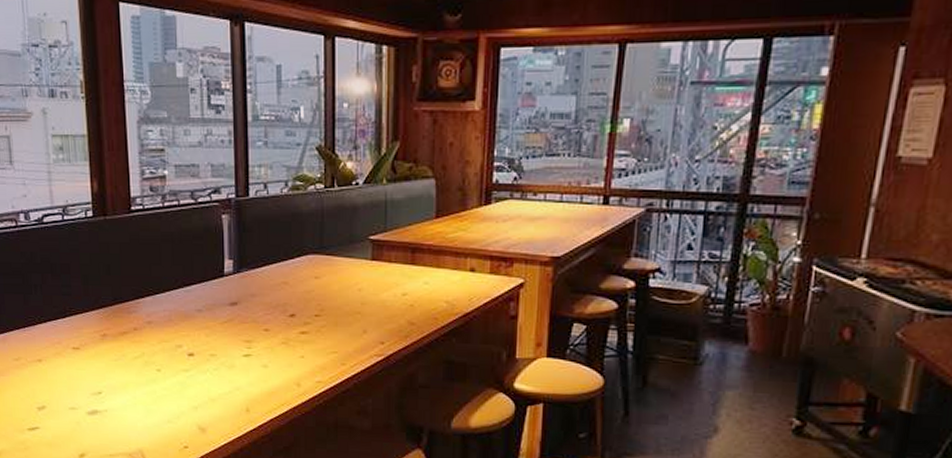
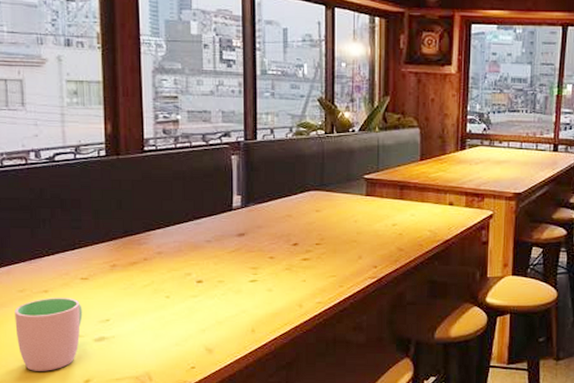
cup: none [11,367,76,443] -> present [14,298,83,371]

